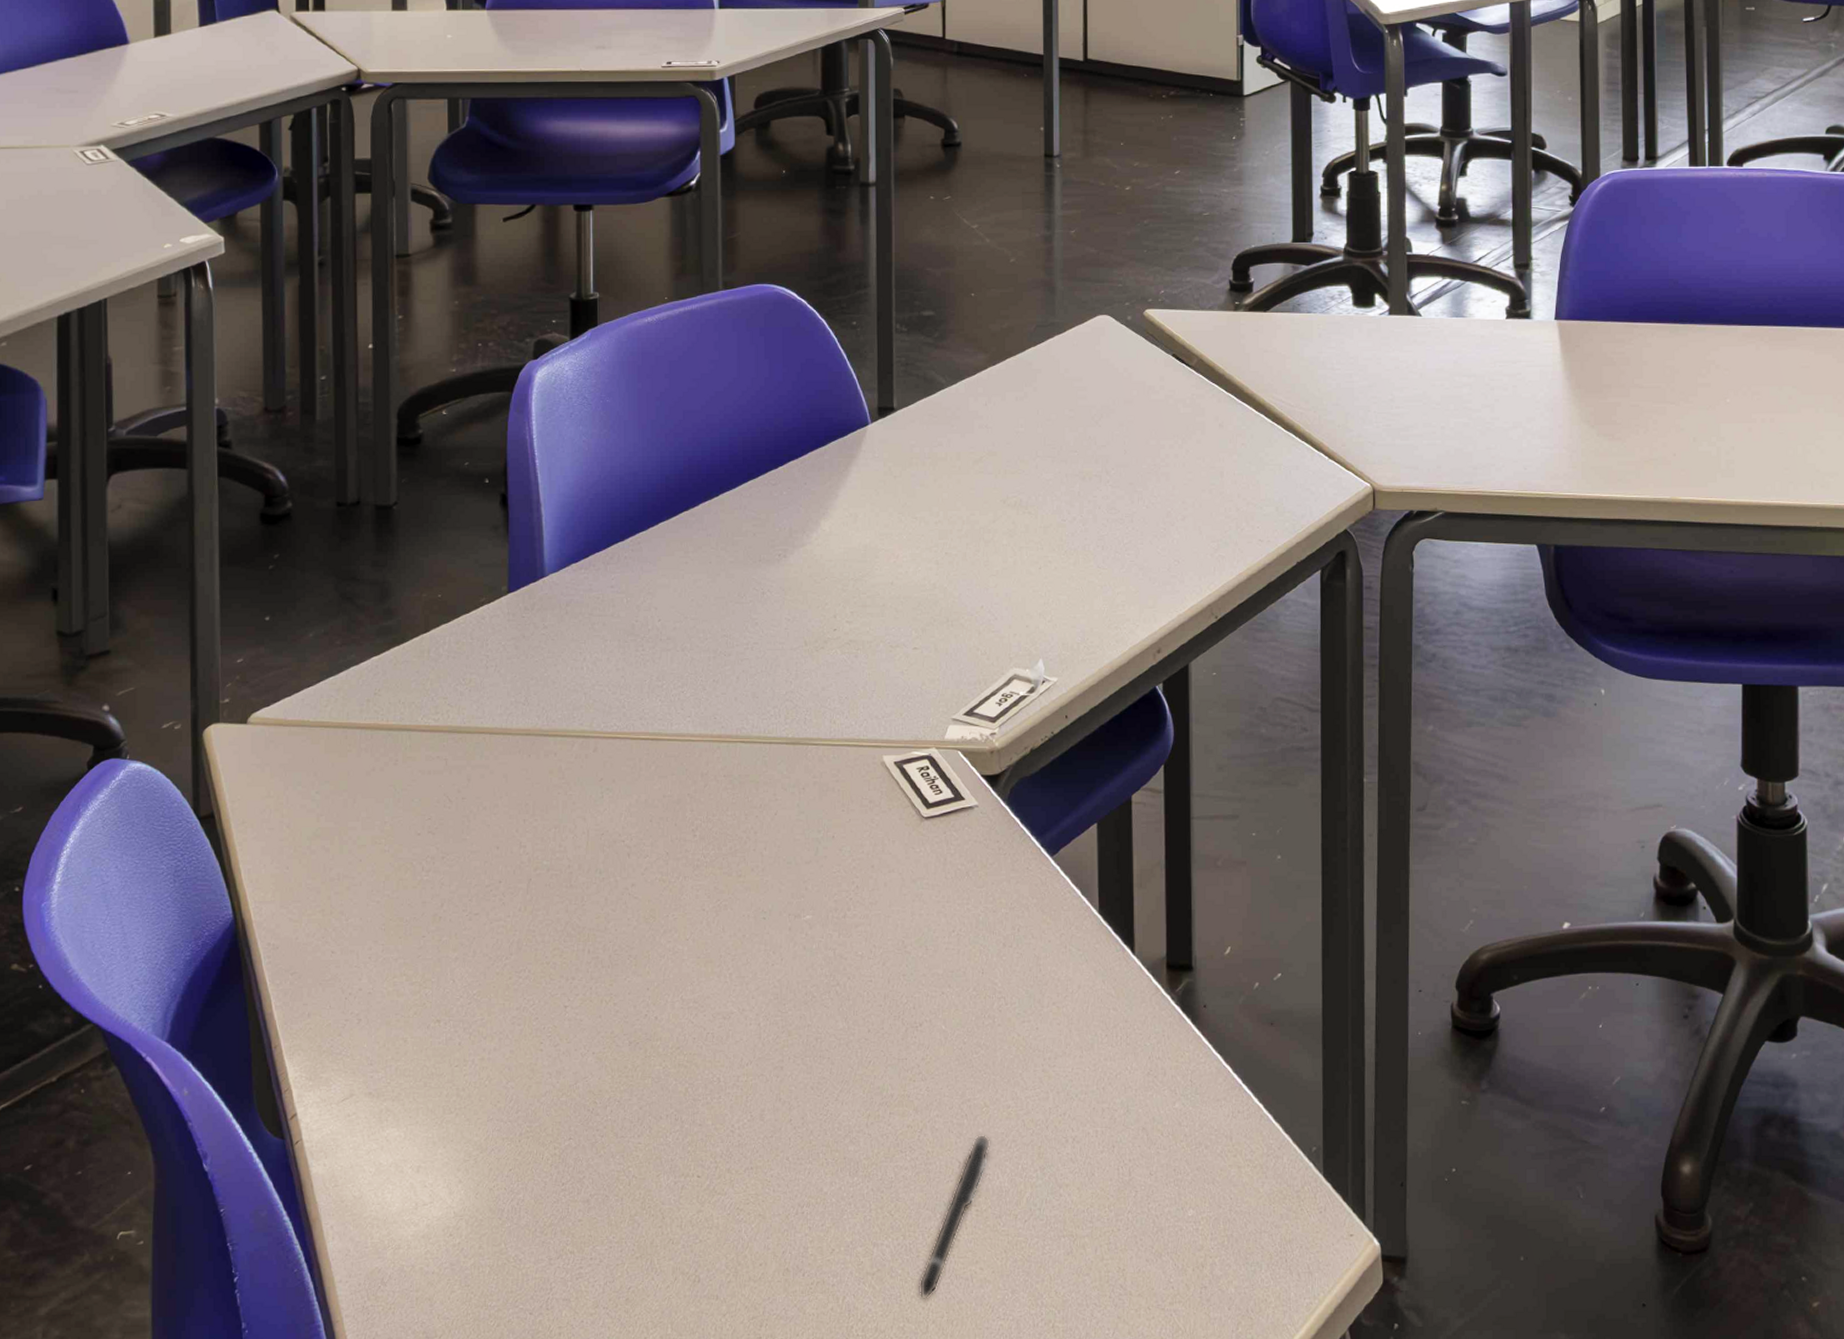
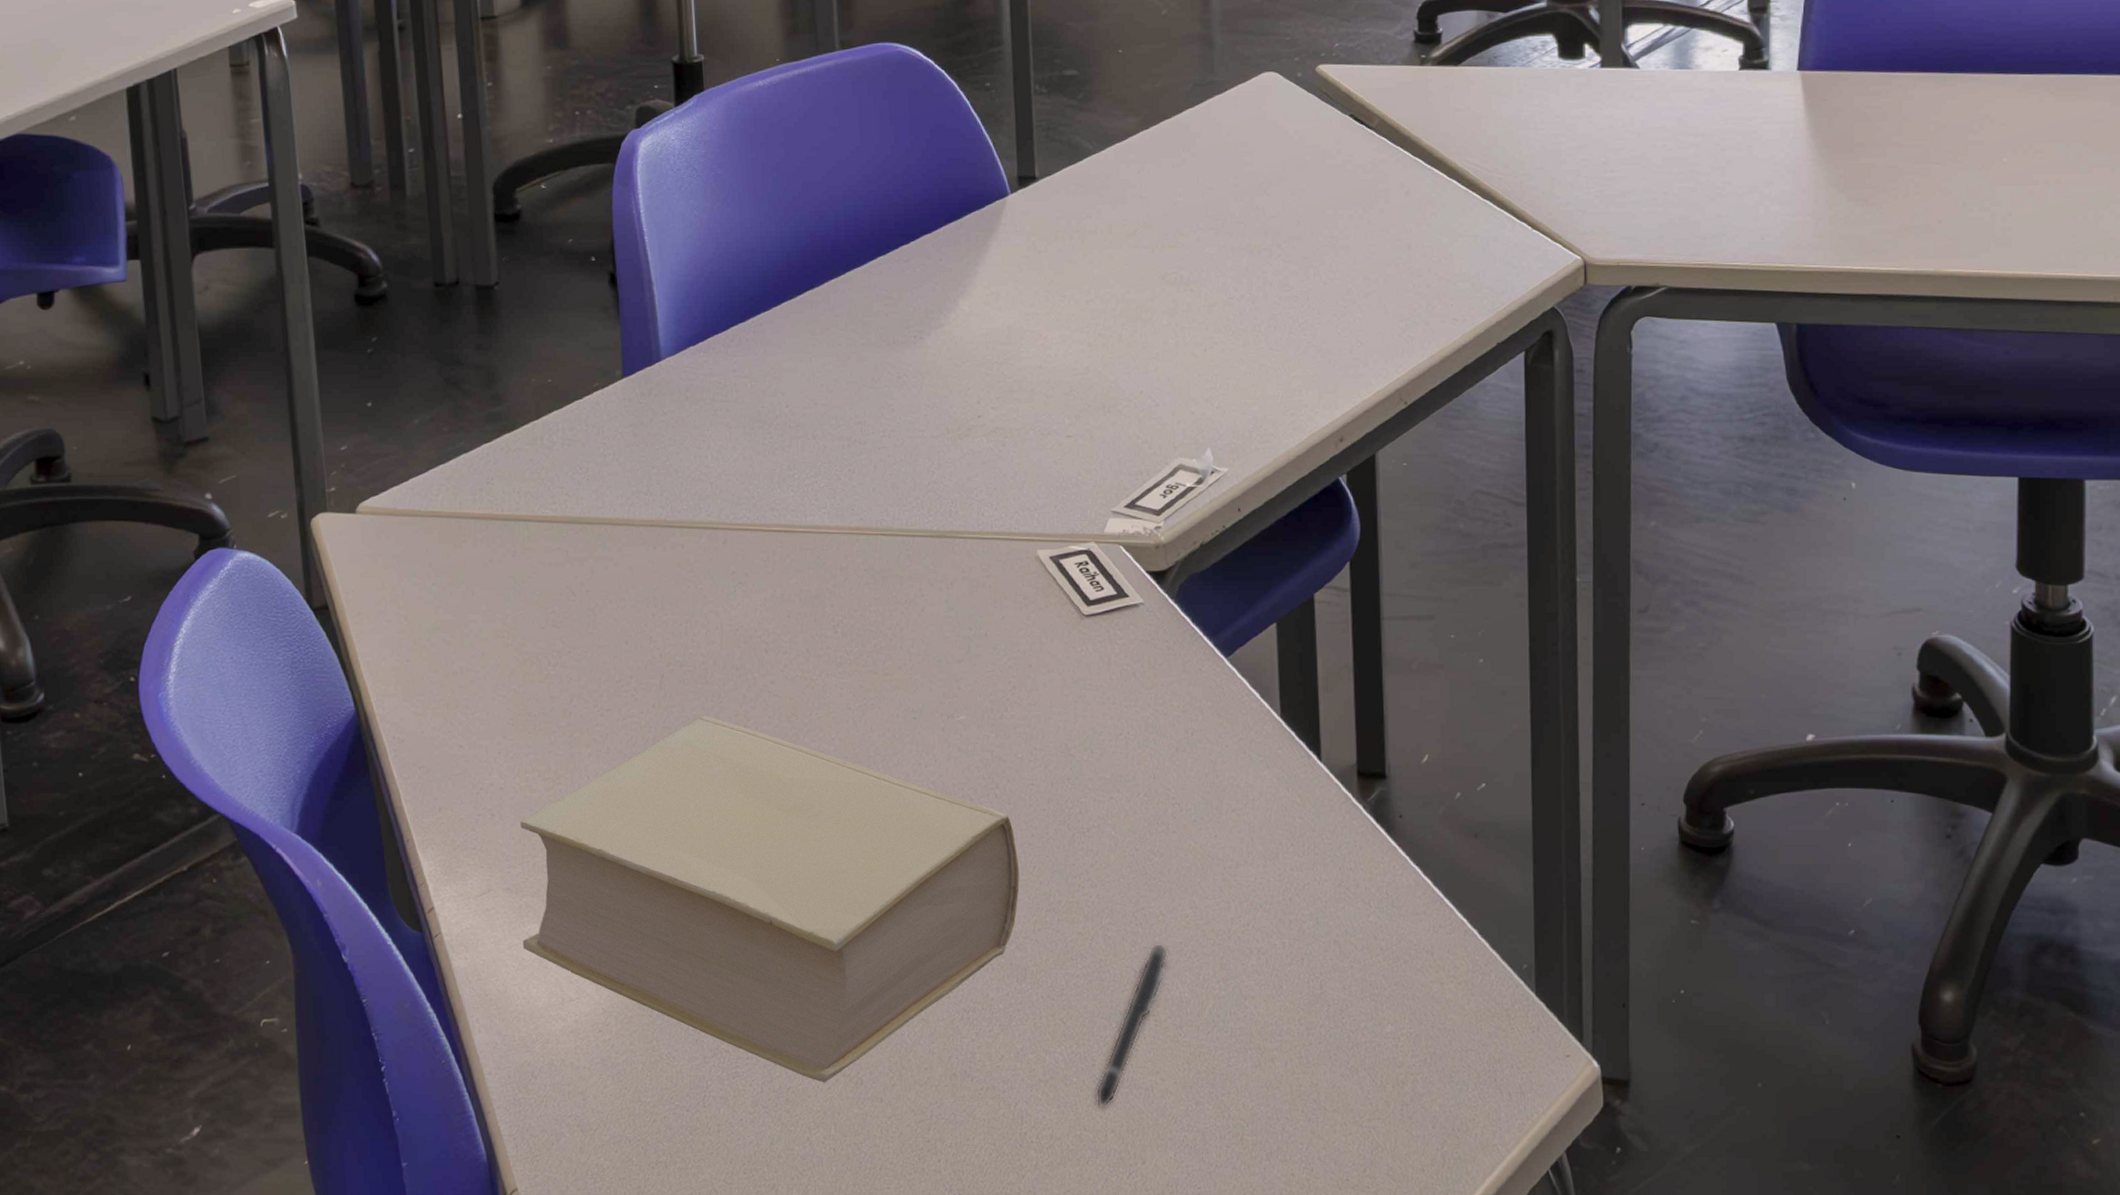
book: none [380,918,856,1282] -> present [520,715,1020,1083]

